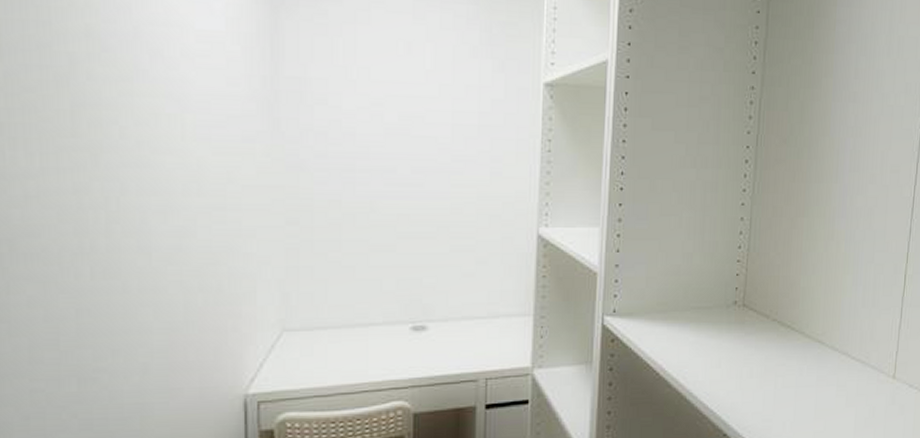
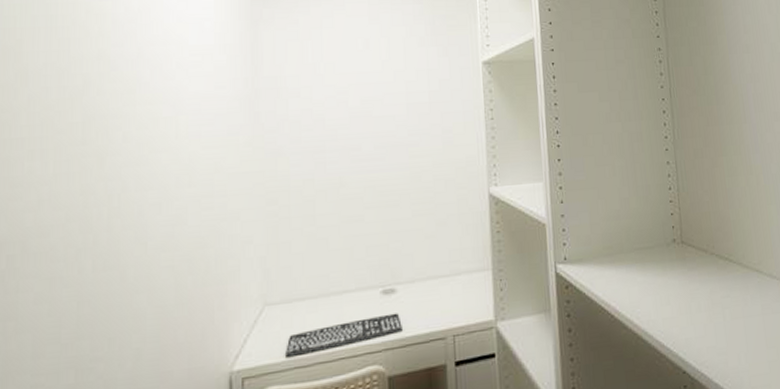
keyboard: none [305,351,431,385] -> present [286,313,402,357]

